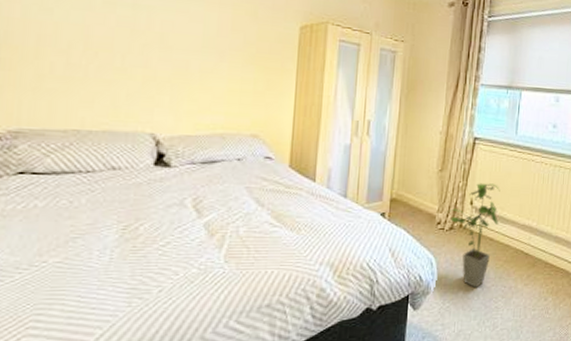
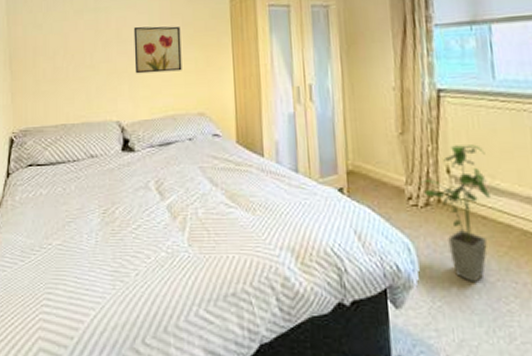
wall art: none [180,34,241,90] -> present [133,26,182,74]

